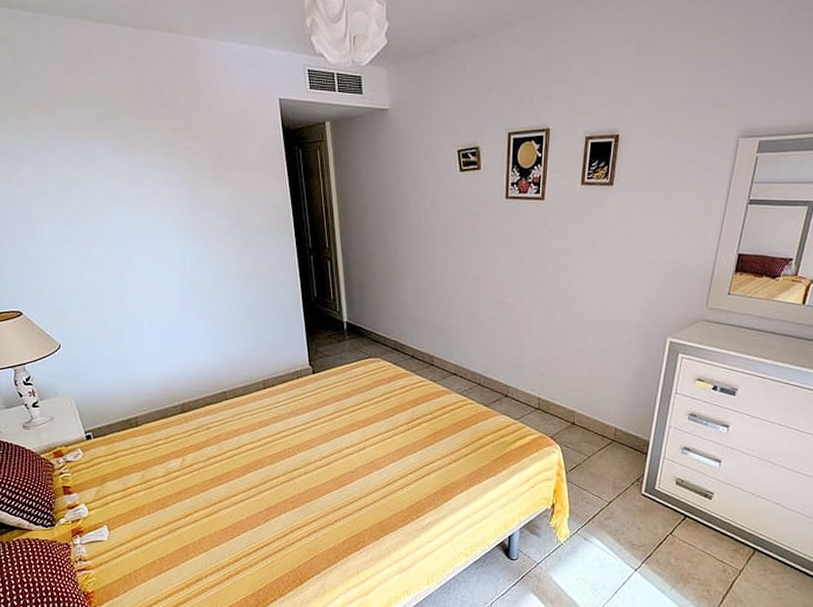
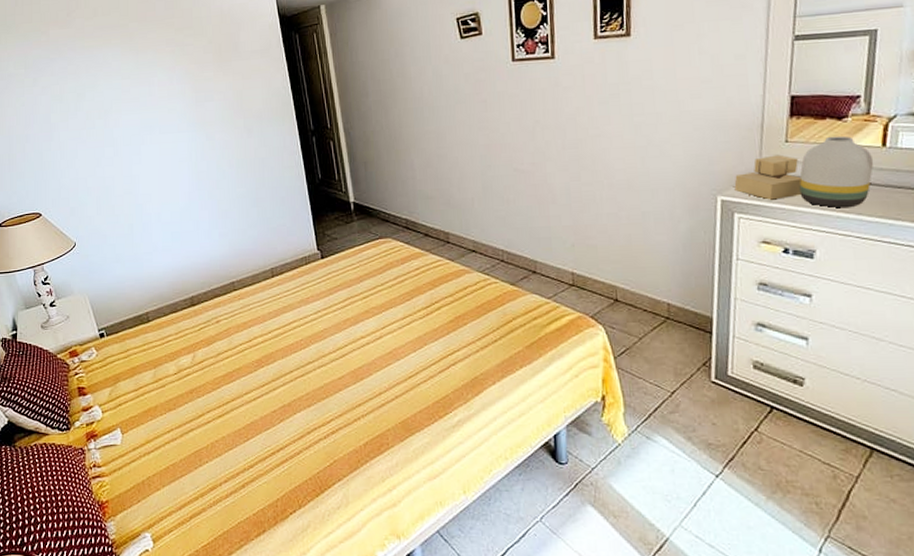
jewelry box: none [682,305,736,344] -> present [734,154,802,200]
vase: none [733,292,794,355] -> present [799,136,874,209]

